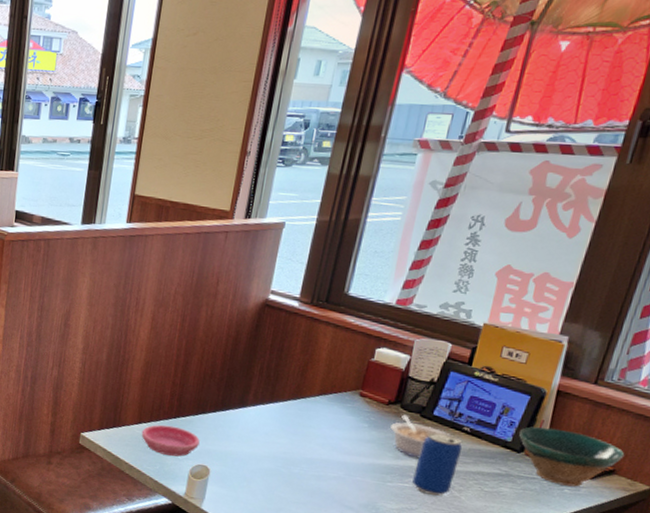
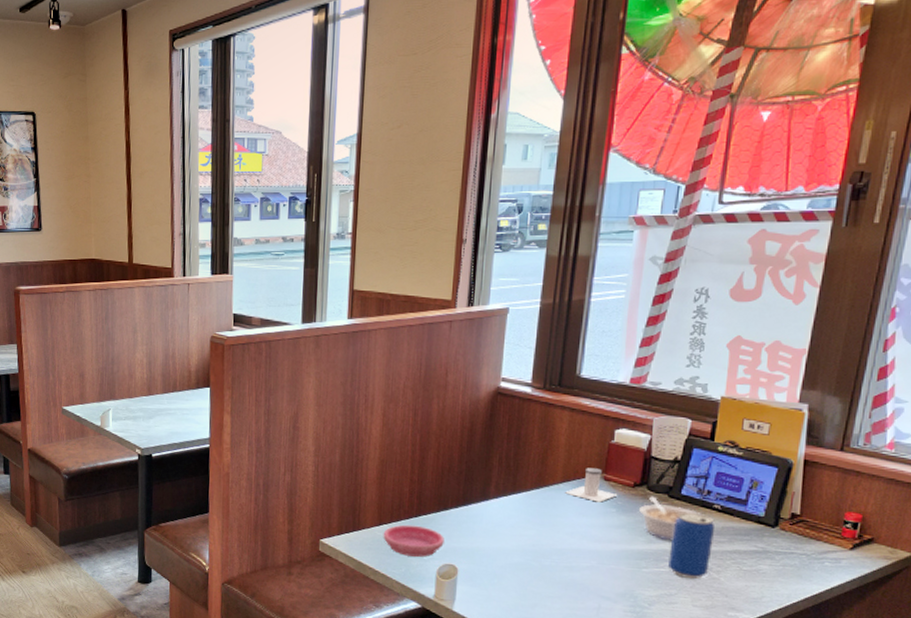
salt shaker: none [321,383,370,417] -> present [565,468,617,502]
bowl: present [518,426,625,487] -> none [770,499,881,559]

